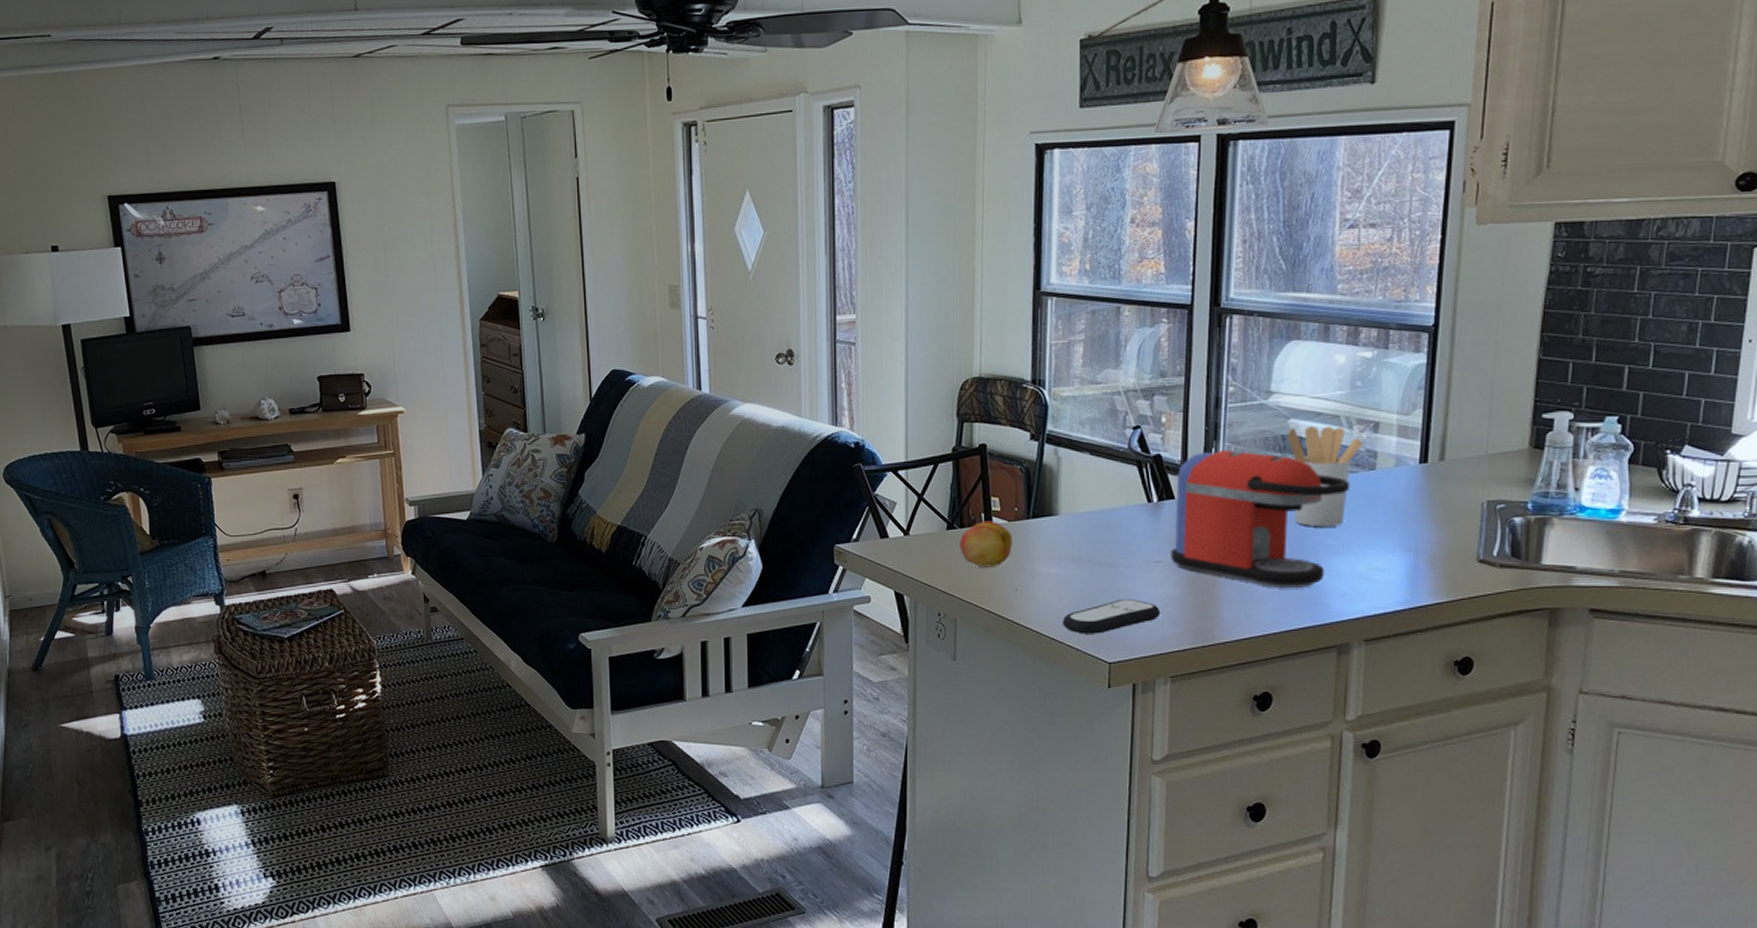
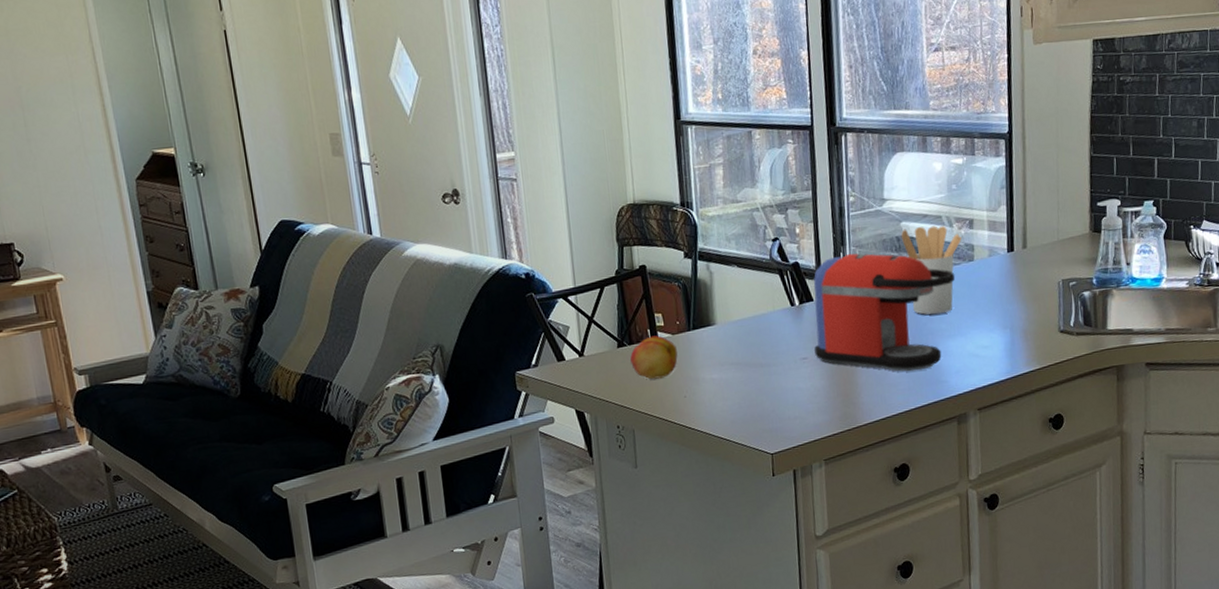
remote control: present [1062,598,1161,634] -> none [727,394,811,431]

